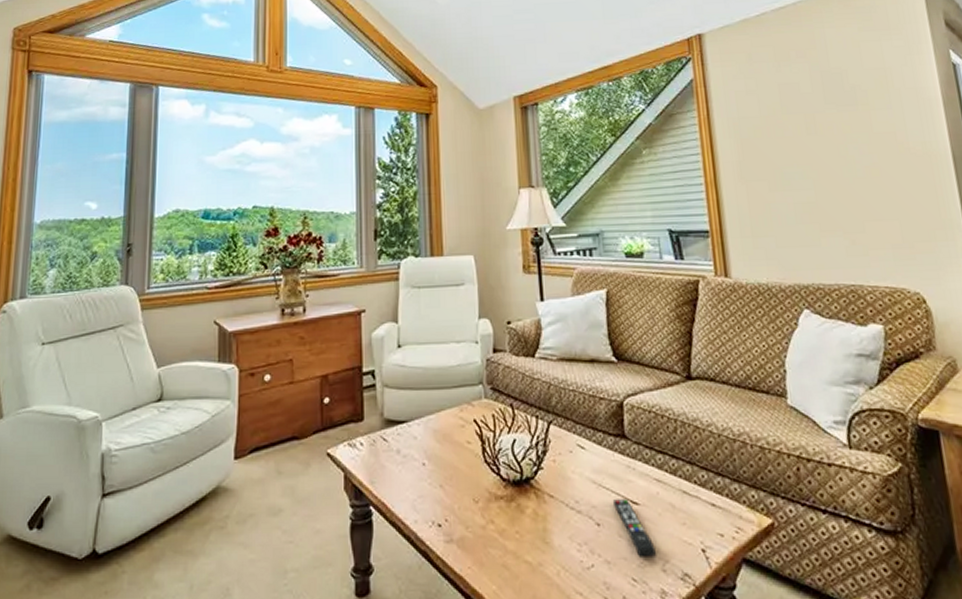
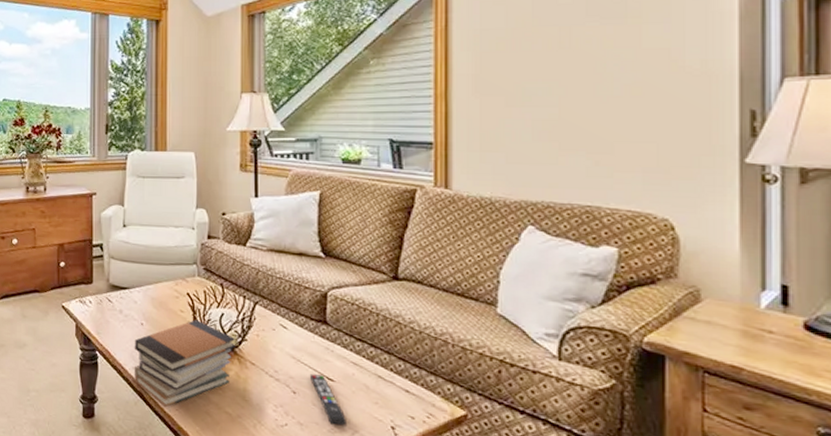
book stack: none [415,451,532,567] -> present [134,320,236,408]

